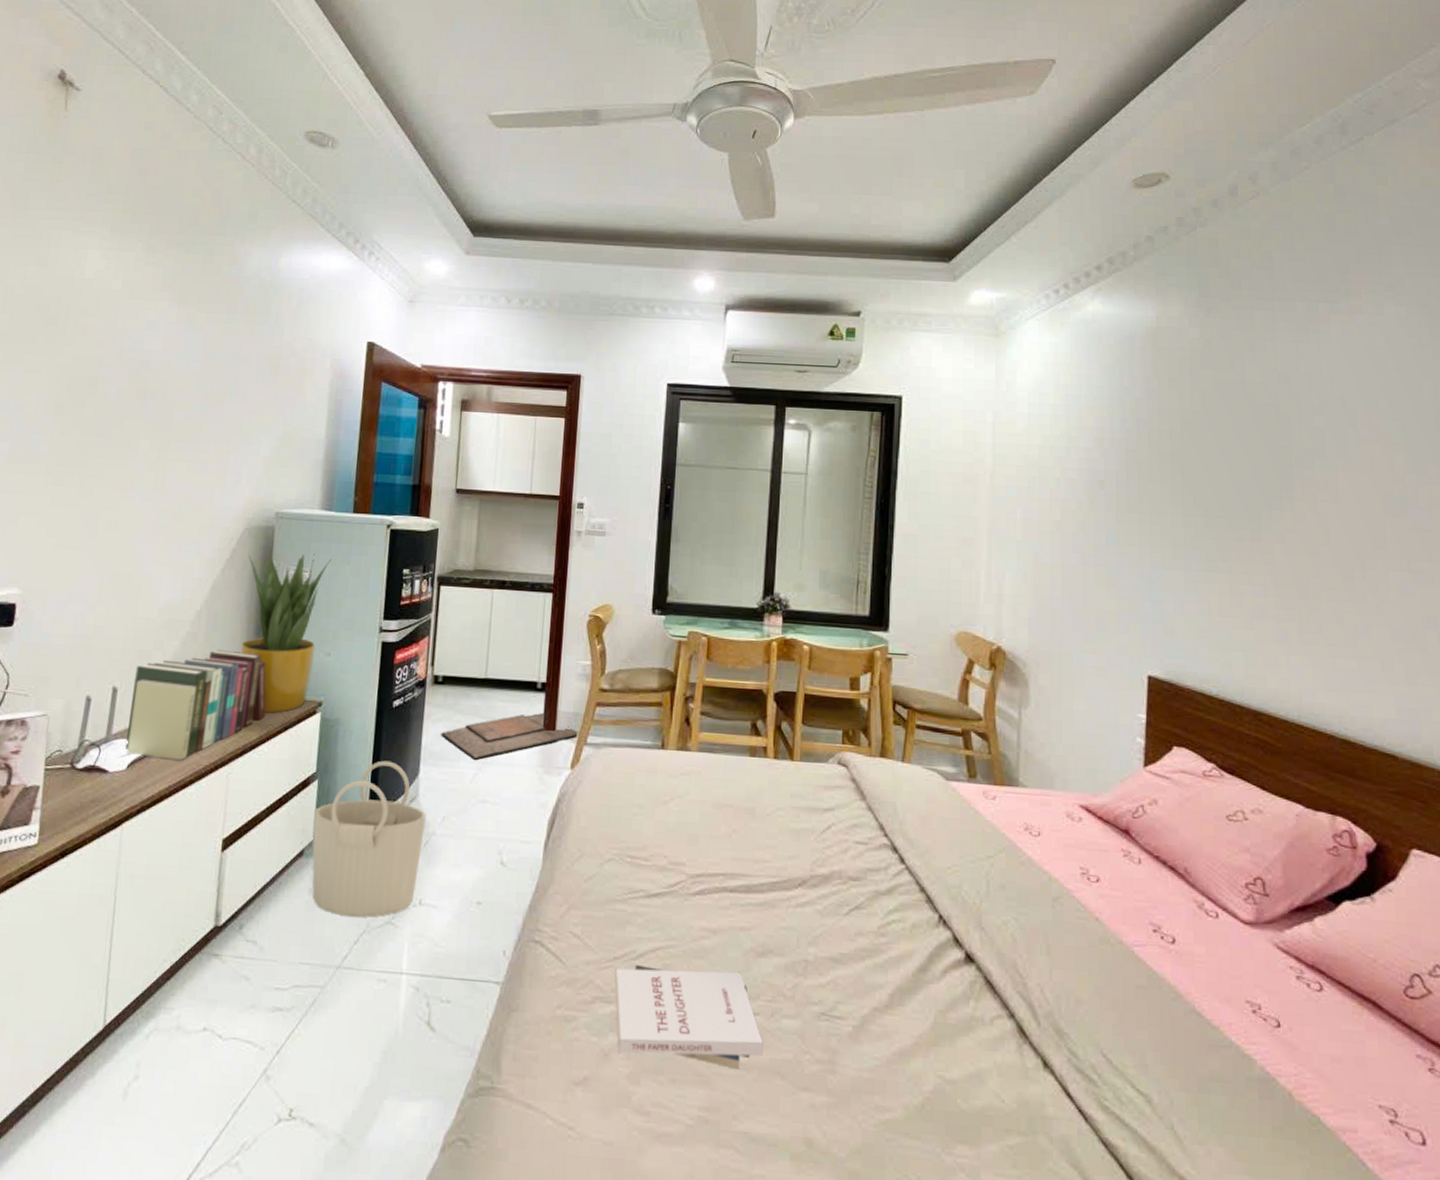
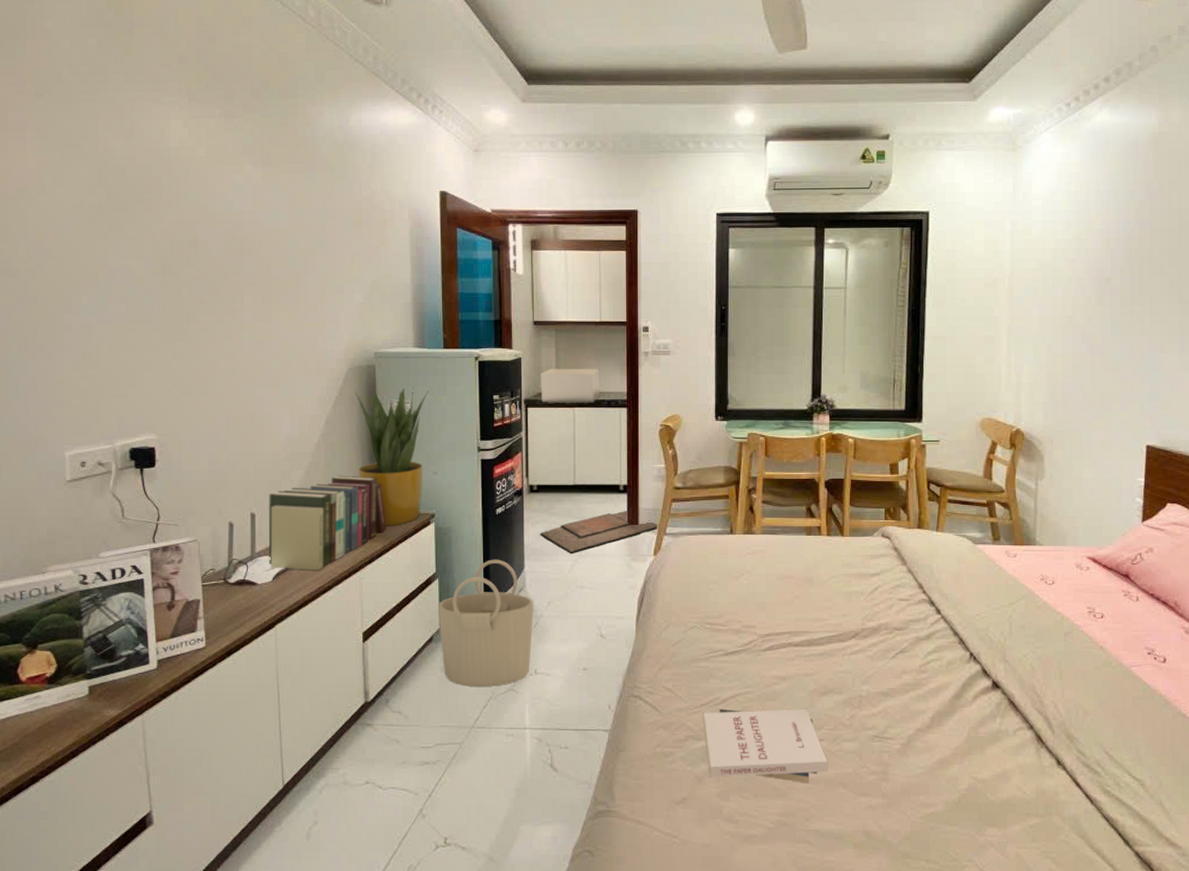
microwave: none [457,542,525,586] -> present [540,368,600,404]

